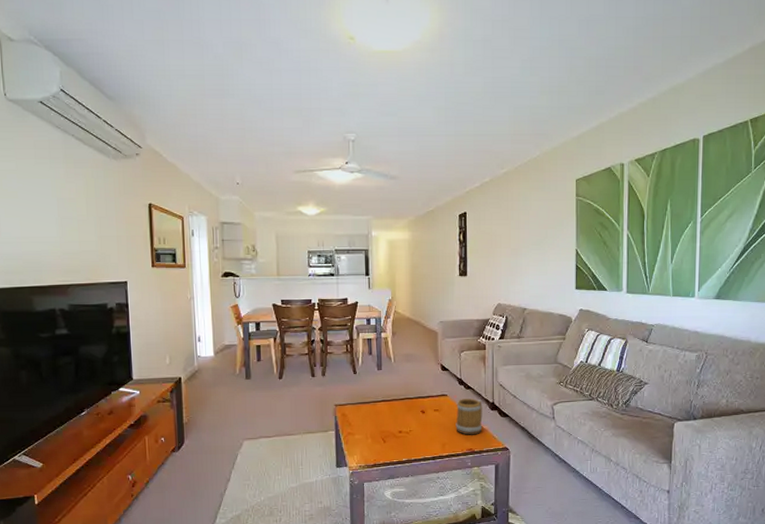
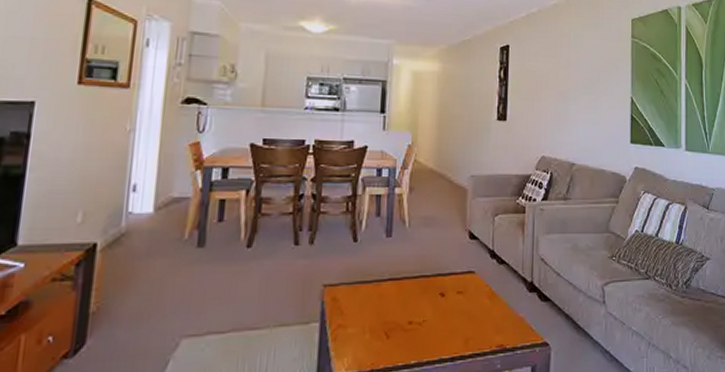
mug: present [456,399,483,435] -> none [483,277,519,326]

